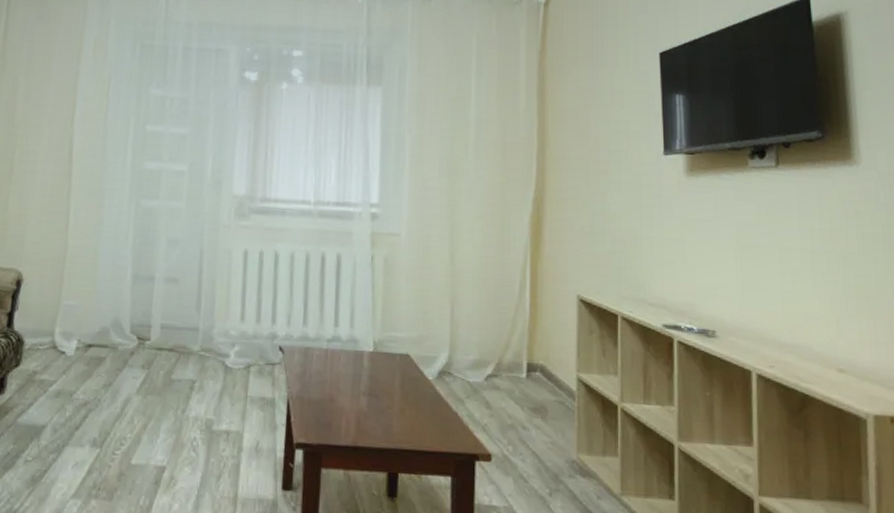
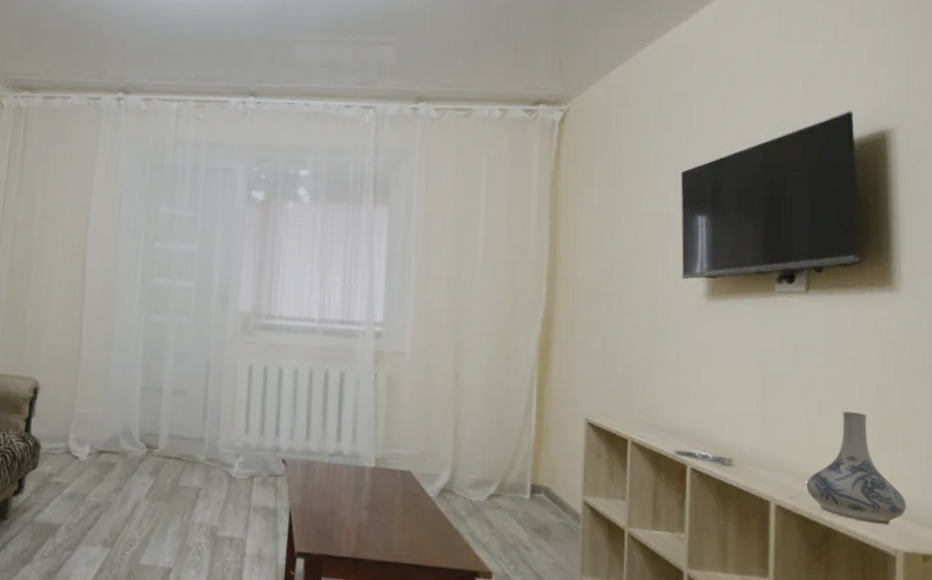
decorative vase: none [784,280,875,390] -> present [807,411,907,525]

